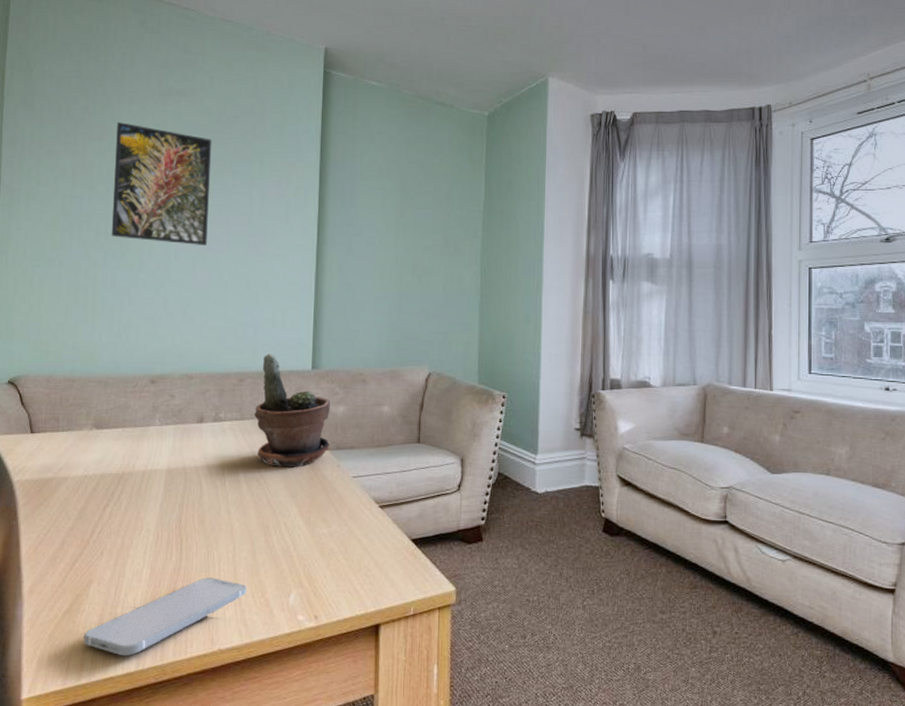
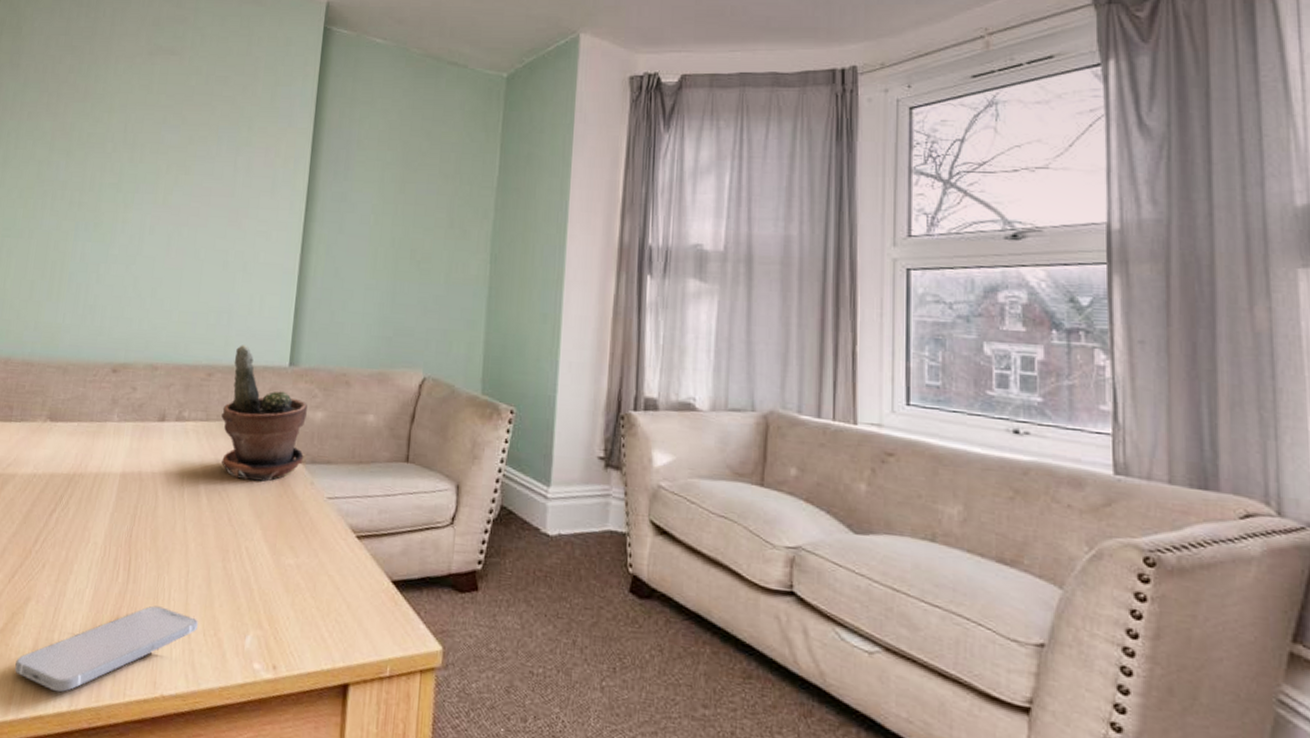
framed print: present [111,122,212,246] -> none [85,83,199,220]

